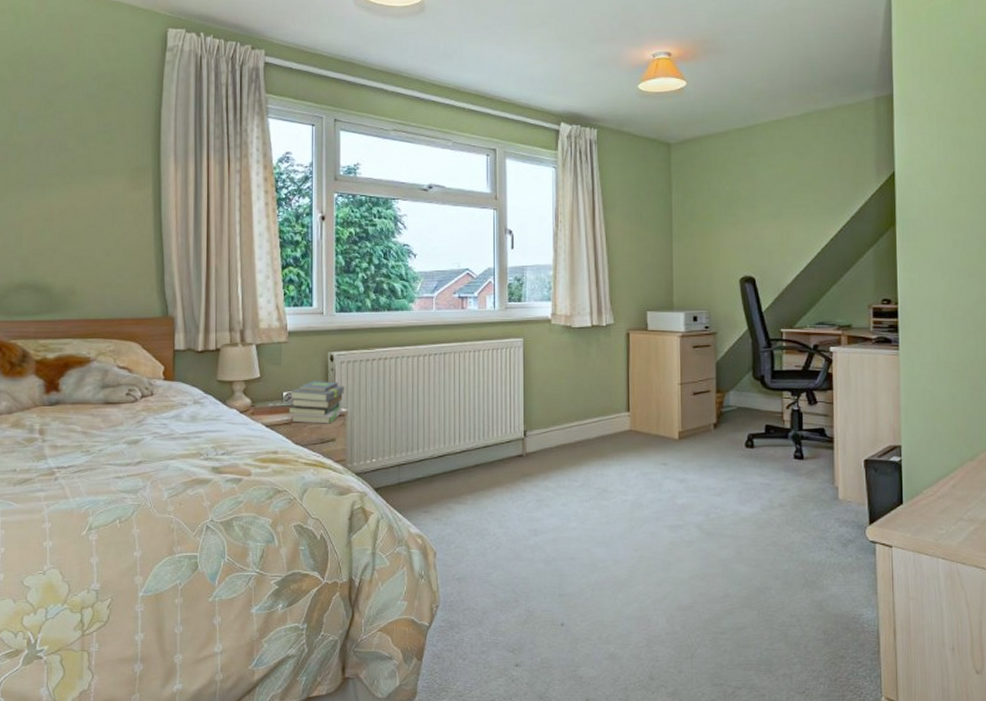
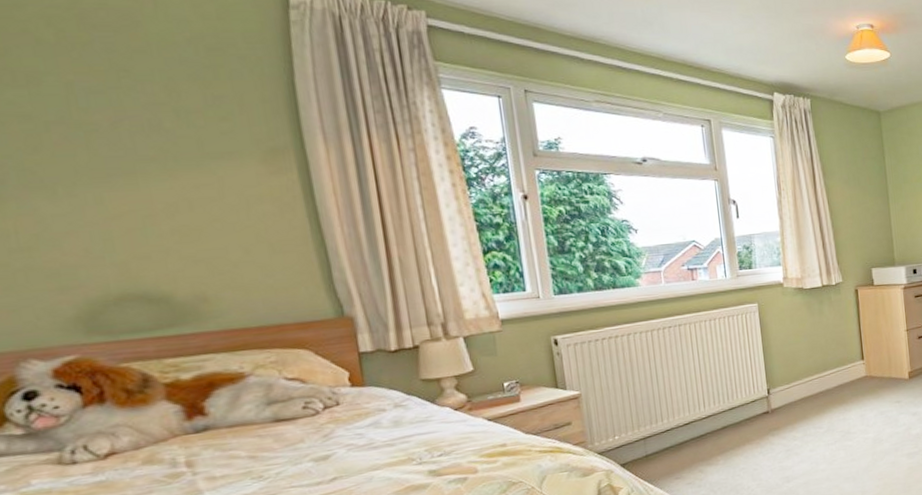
books: present [289,381,344,424] -> none [512,365,576,412]

